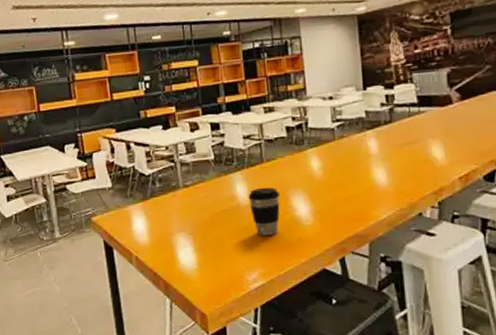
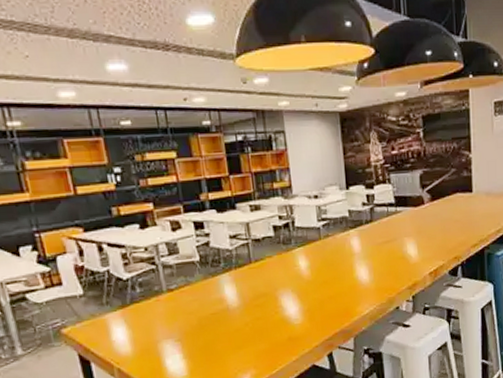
coffee cup: present [248,187,281,236] -> none [237,287,270,337]

